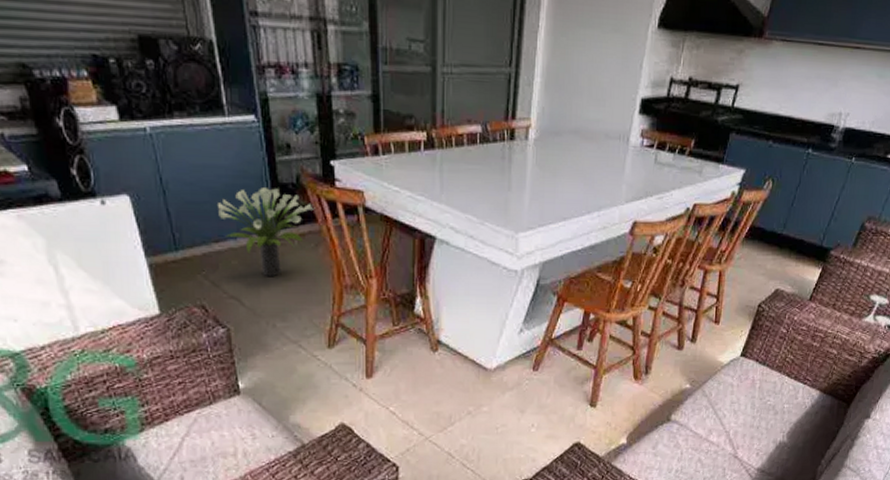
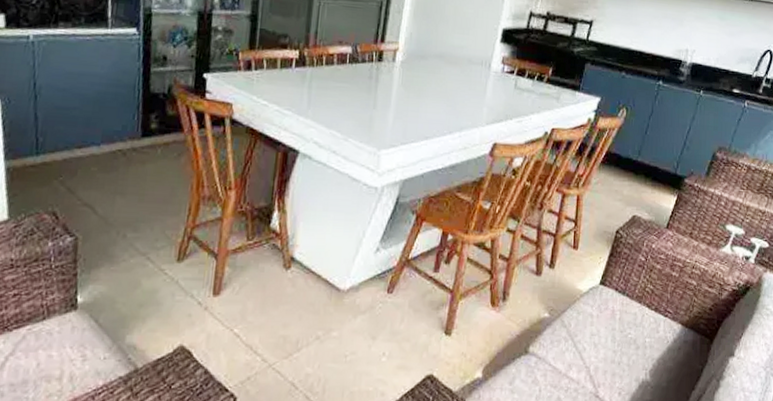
potted plant: present [218,186,315,277] -> none [86,95,183,186]

